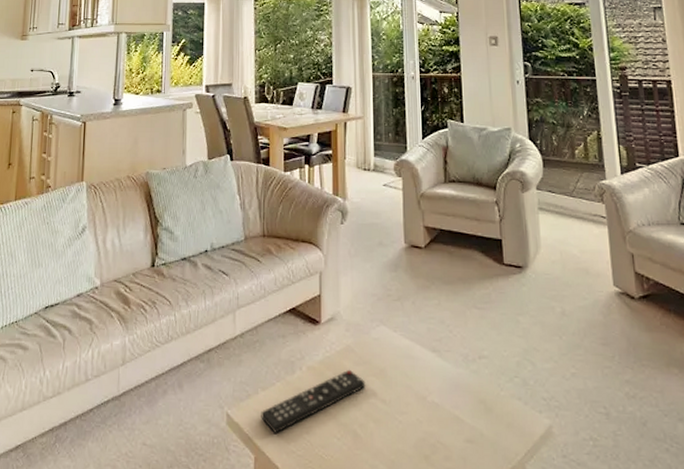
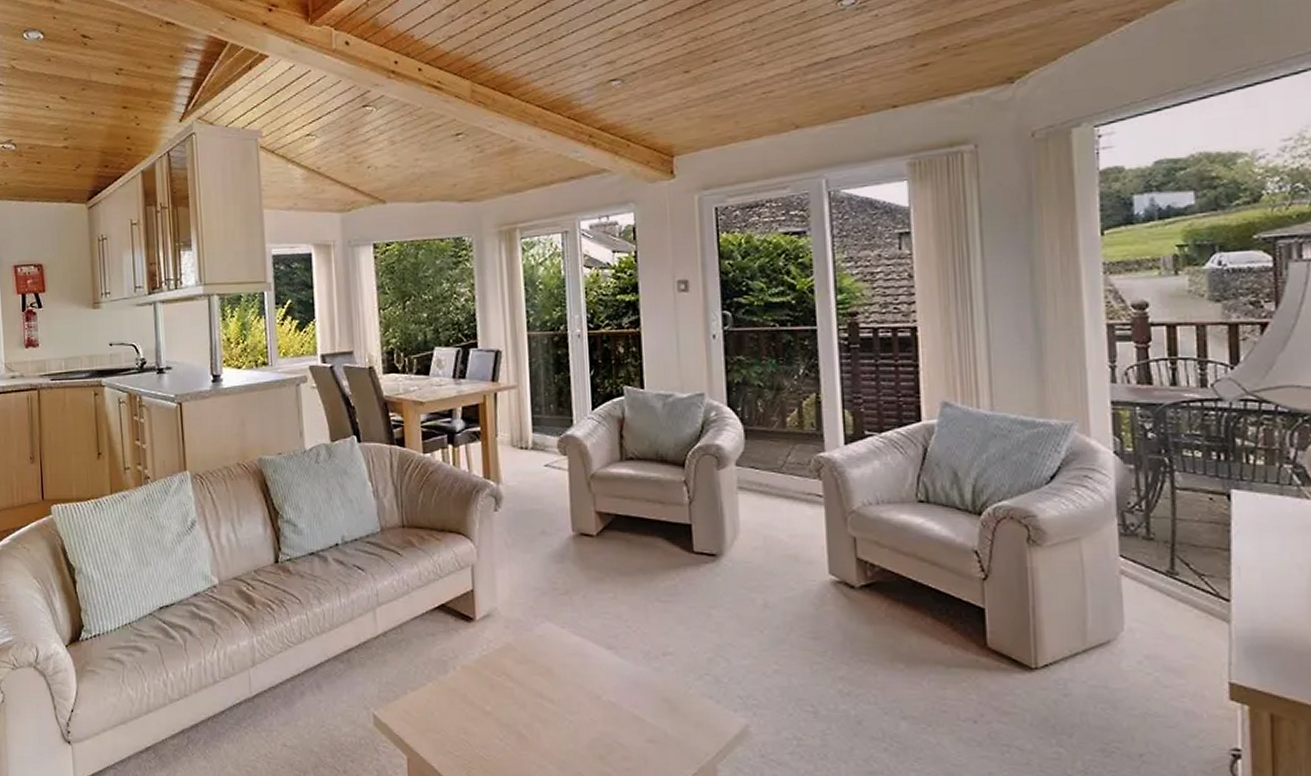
remote control: present [261,369,366,433] -> none [411,668,530,734]

